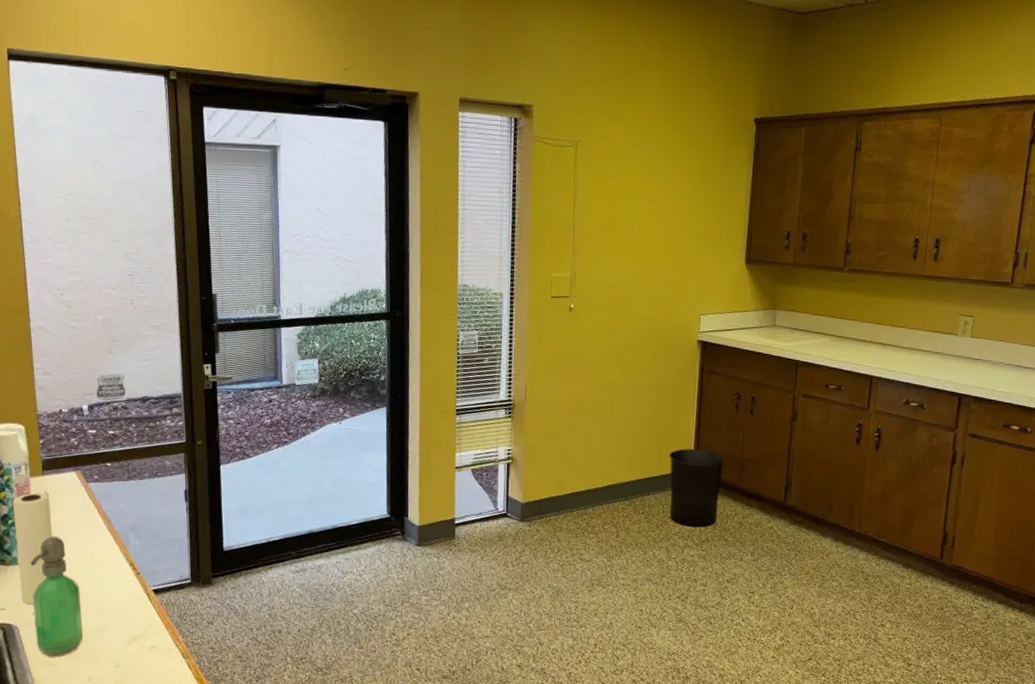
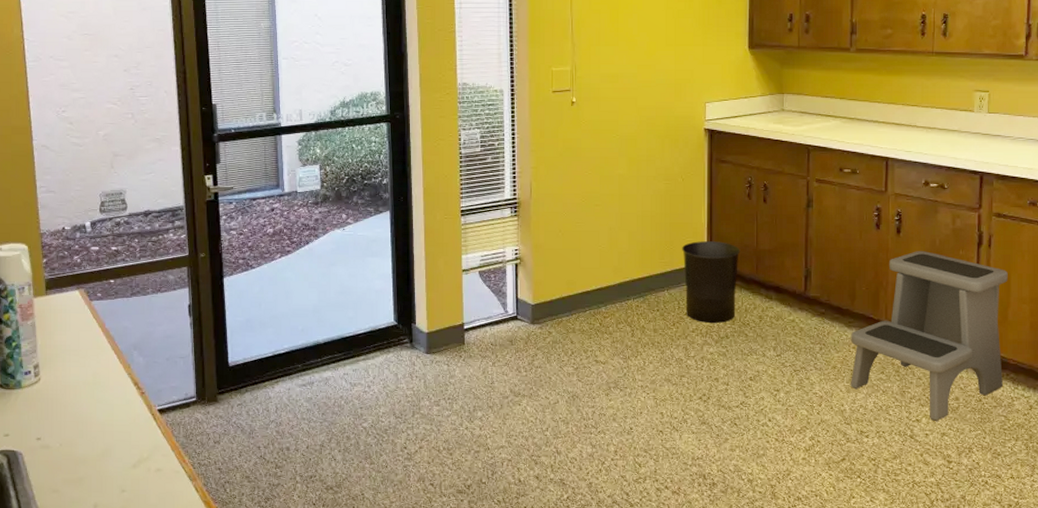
paper towel roll: present [13,490,53,604] -> none [17,310,57,429]
soap dispenser: present [30,536,84,656] -> none [34,357,89,483]
step stool: none [822,466,978,626] -> present [851,251,1008,421]

